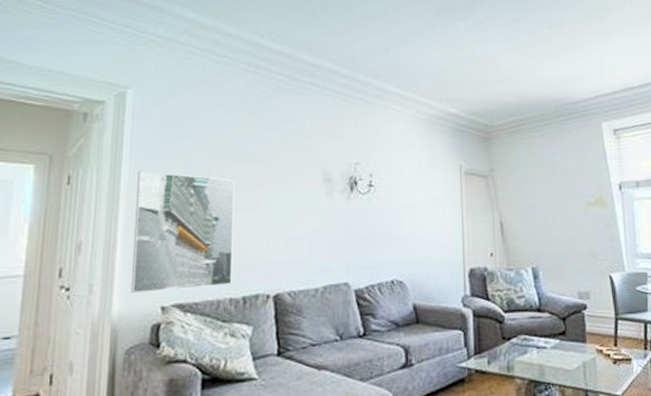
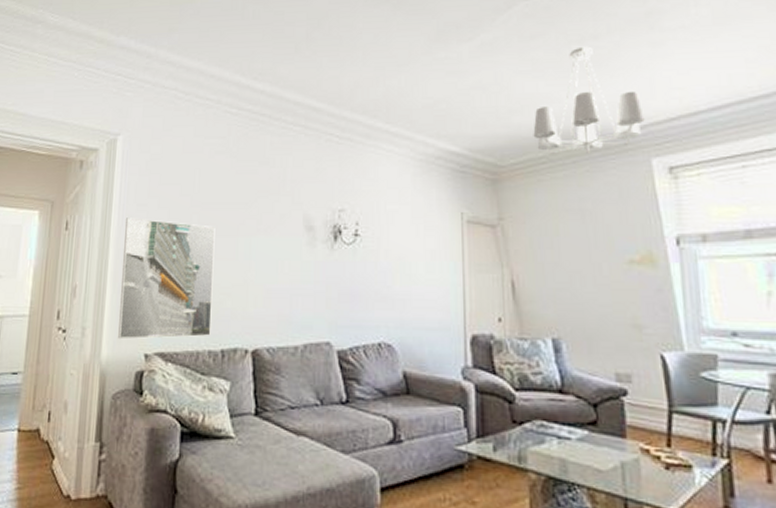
chandelier: none [515,31,597,118] -> present [533,46,645,155]

